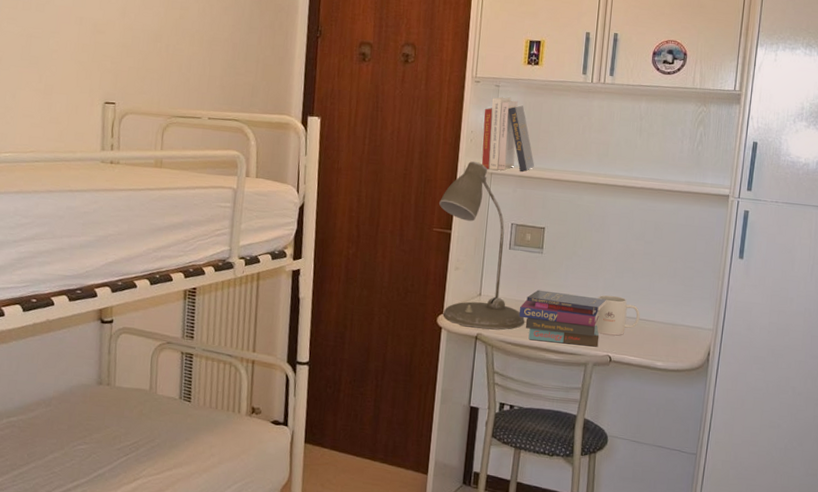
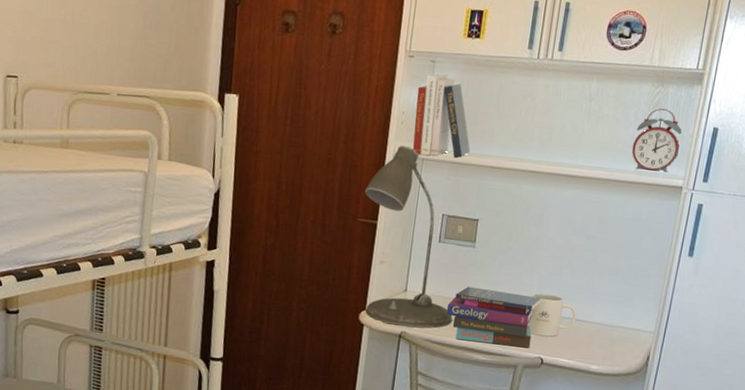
alarm clock: none [681,125,725,182] -> present [632,108,682,172]

